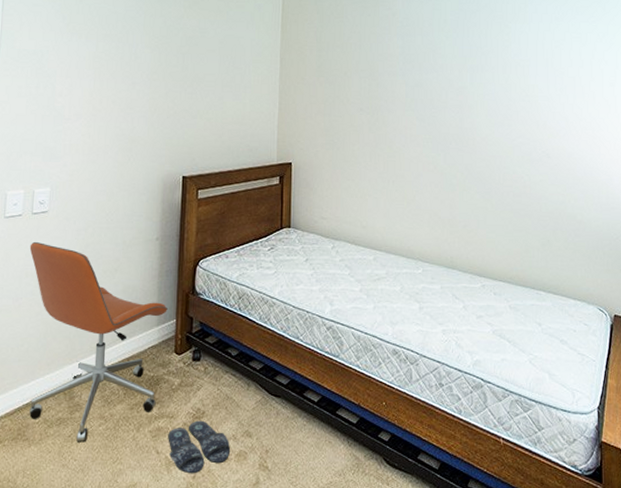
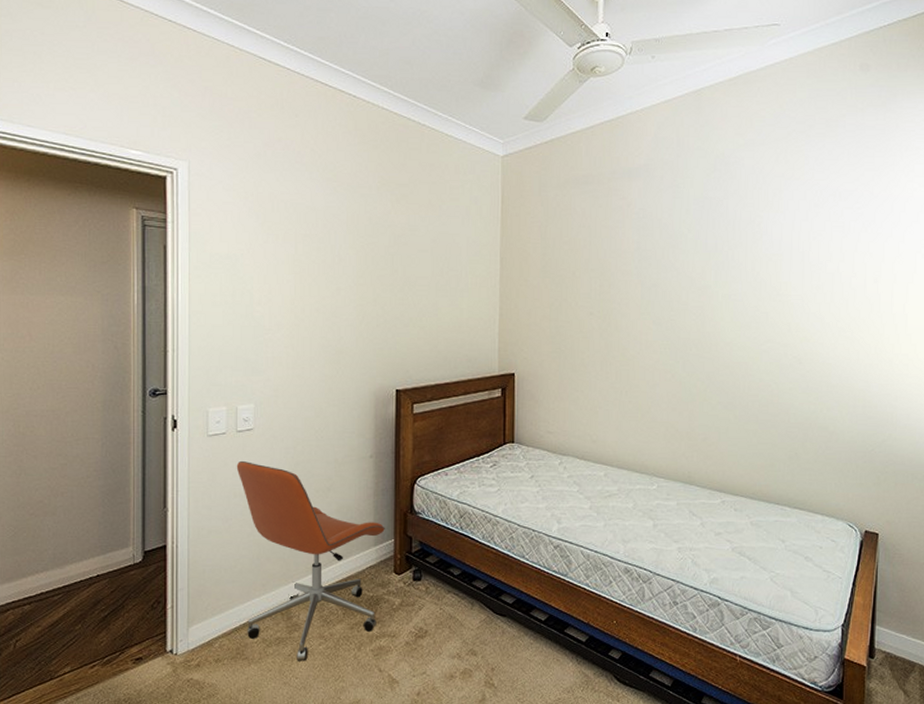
slippers: present [168,420,230,474] -> none [390,639,454,691]

